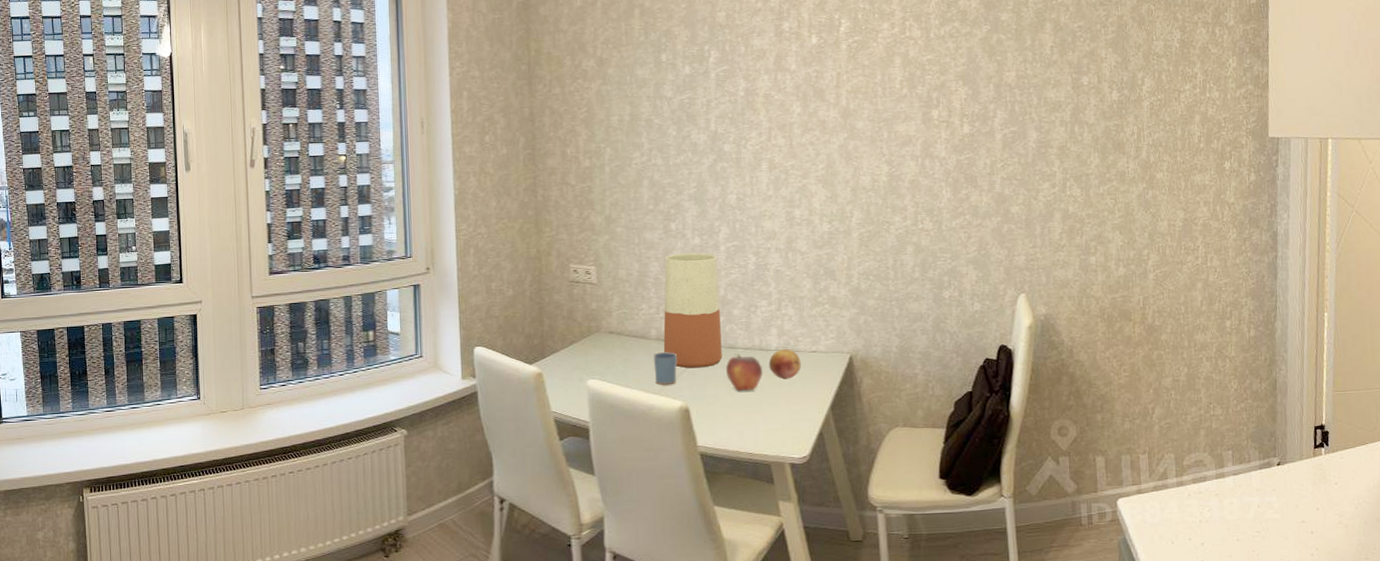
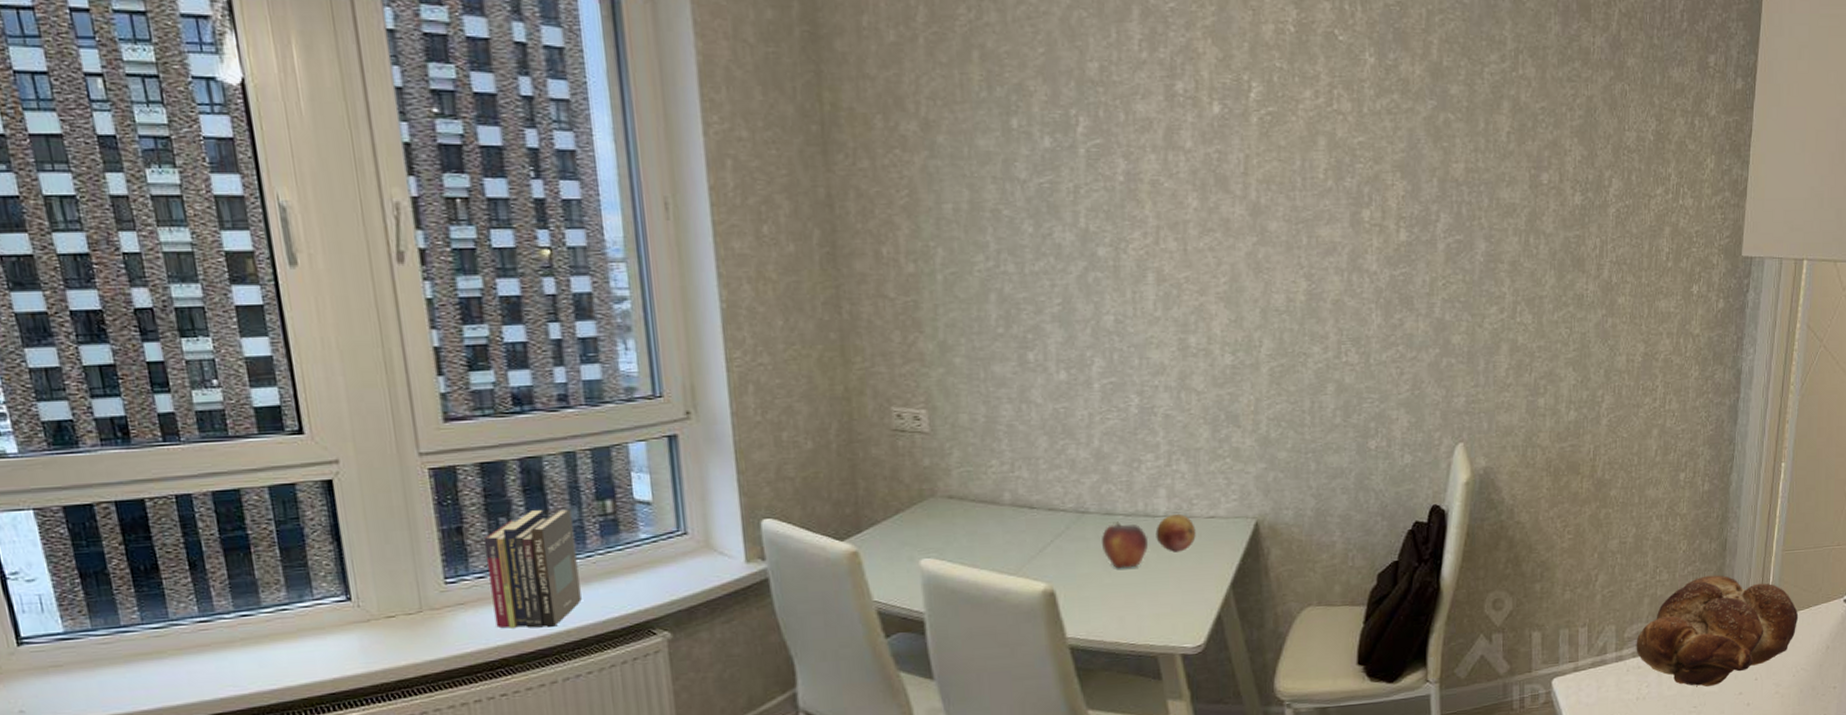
books: none [287,337,348,424] -> present [483,509,582,628]
mug: present [653,352,677,385] -> none [1007,521,1039,563]
vase: present [663,252,722,368] -> none [1020,391,1097,541]
bread loaf: none [1195,411,1356,513] -> present [1636,575,1799,687]

